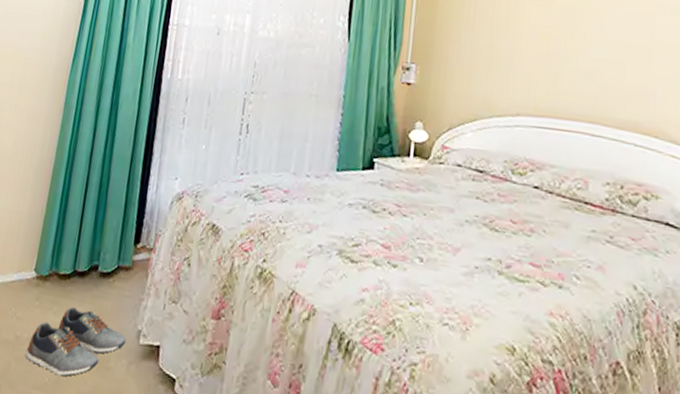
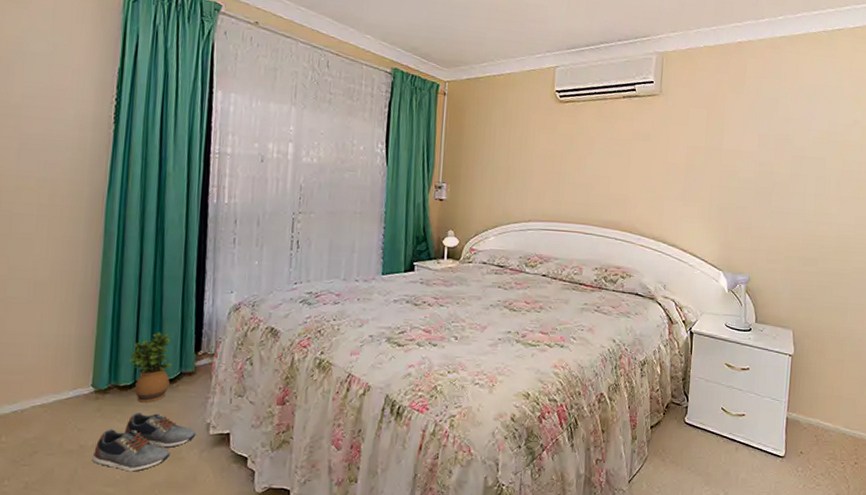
potted plant: none [71,217,113,297] -> present [129,332,172,403]

